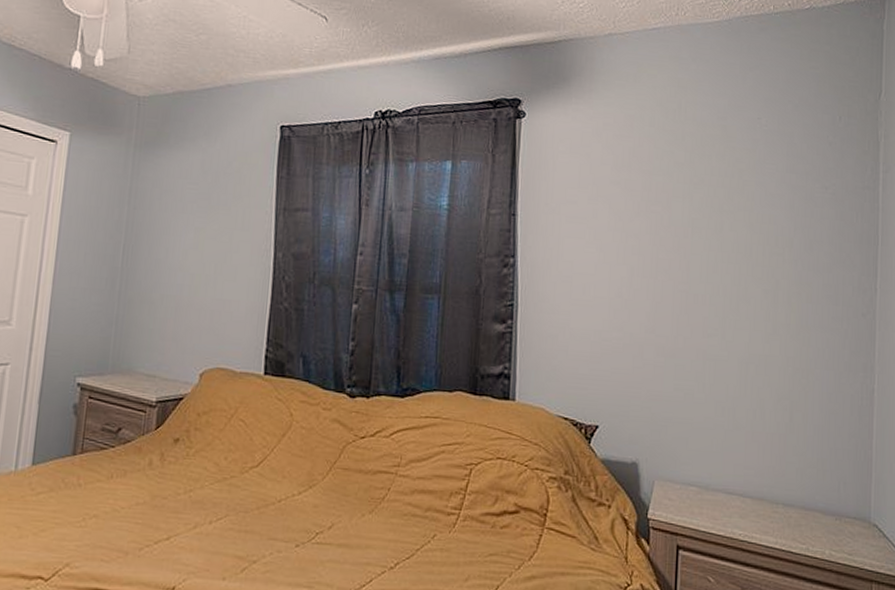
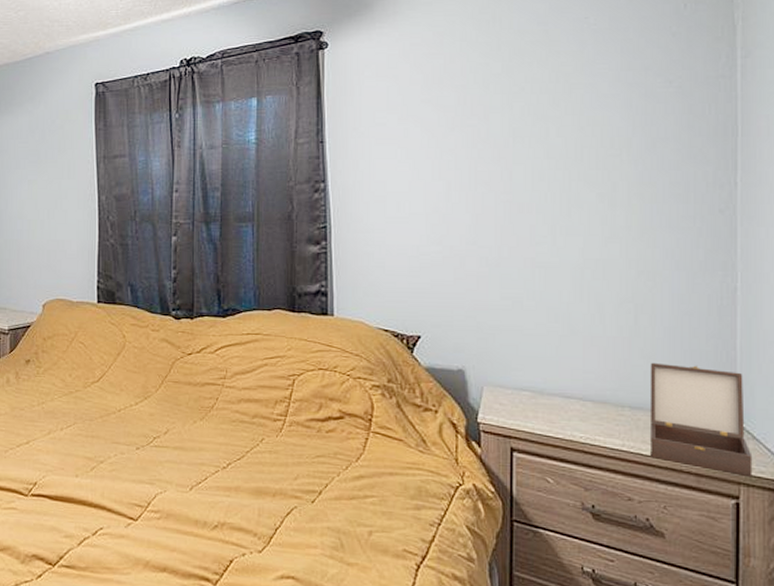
jewelry box: none [799,460,883,575] -> present [649,362,753,478]

